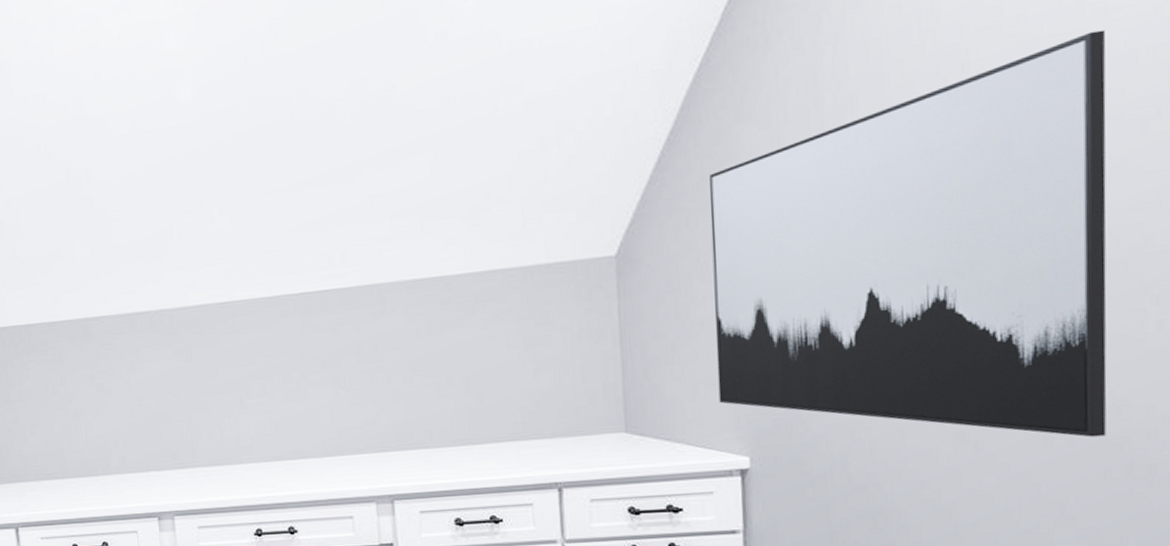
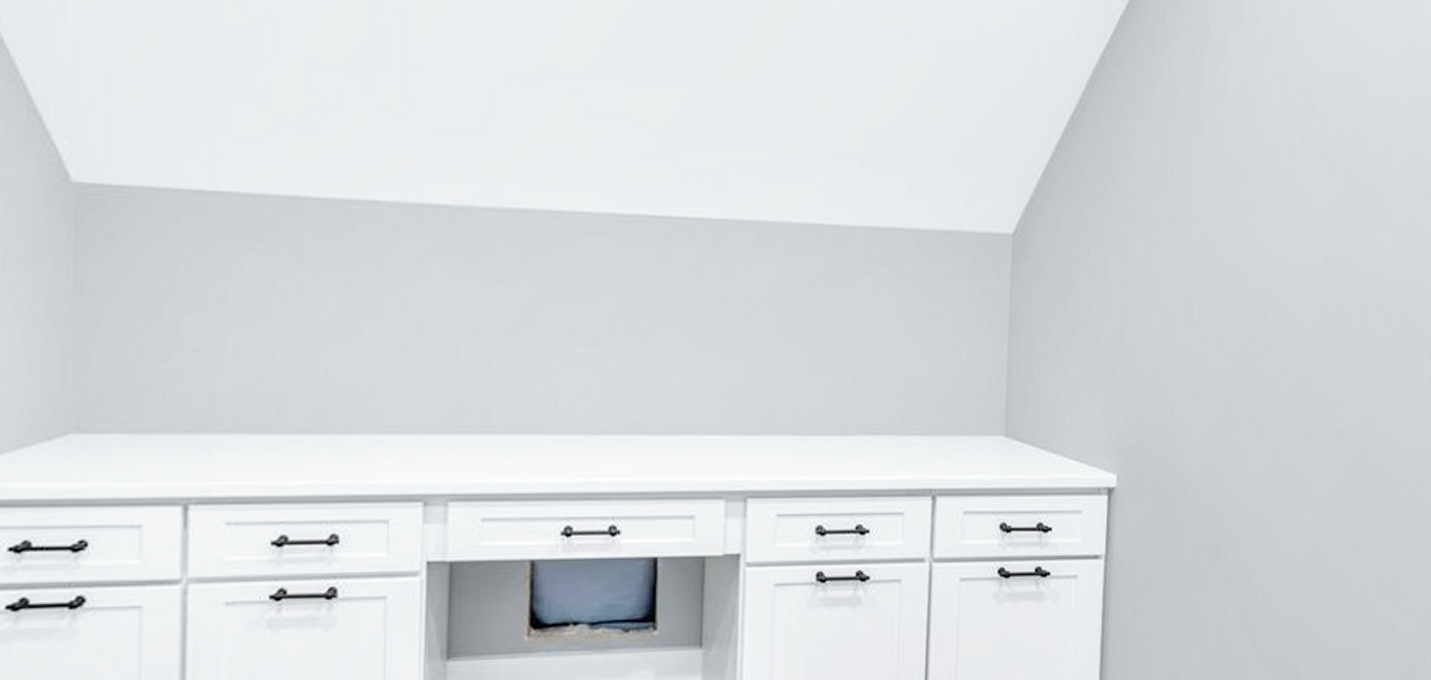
wall art: present [710,29,1107,437] -> none [1095,100,1410,479]

